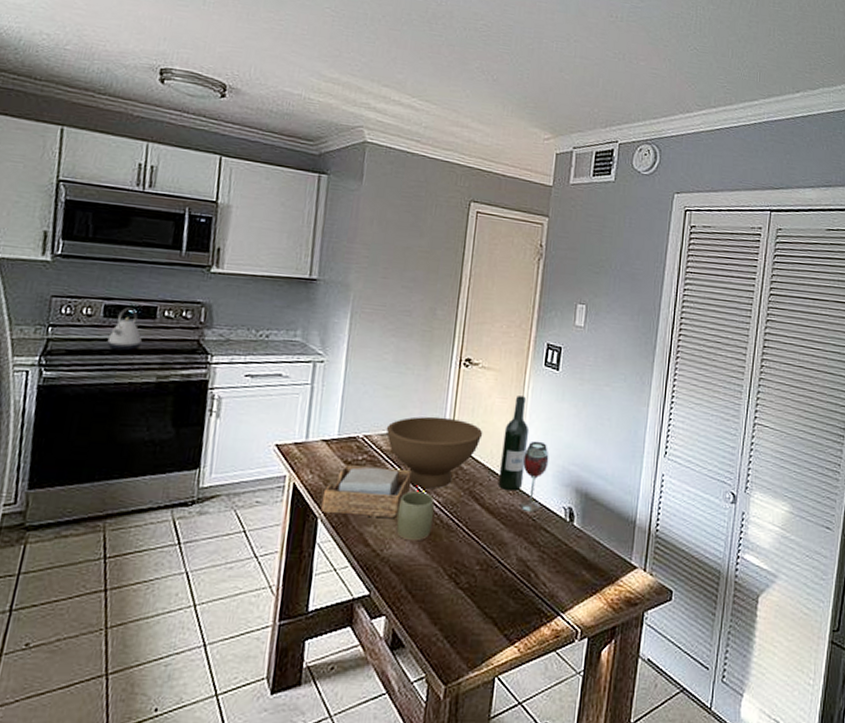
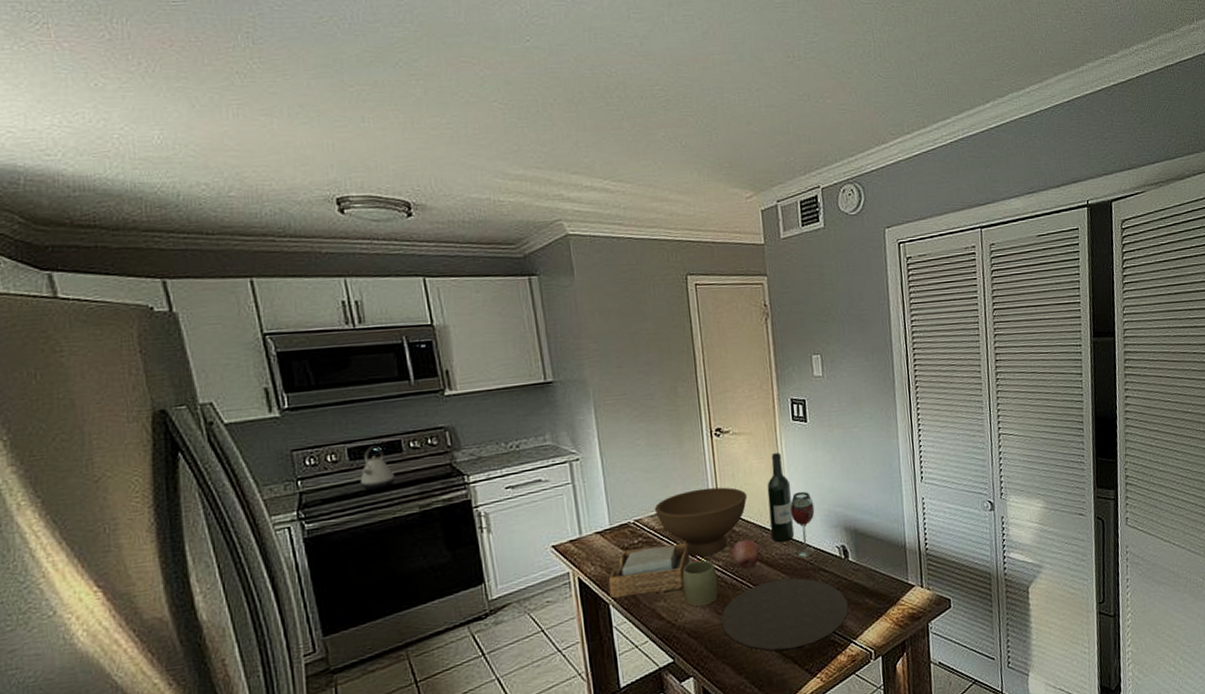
placemat: none [427,529,563,609] -> present [720,578,849,651]
fruit: none [453,479,483,511] -> present [731,539,760,569]

